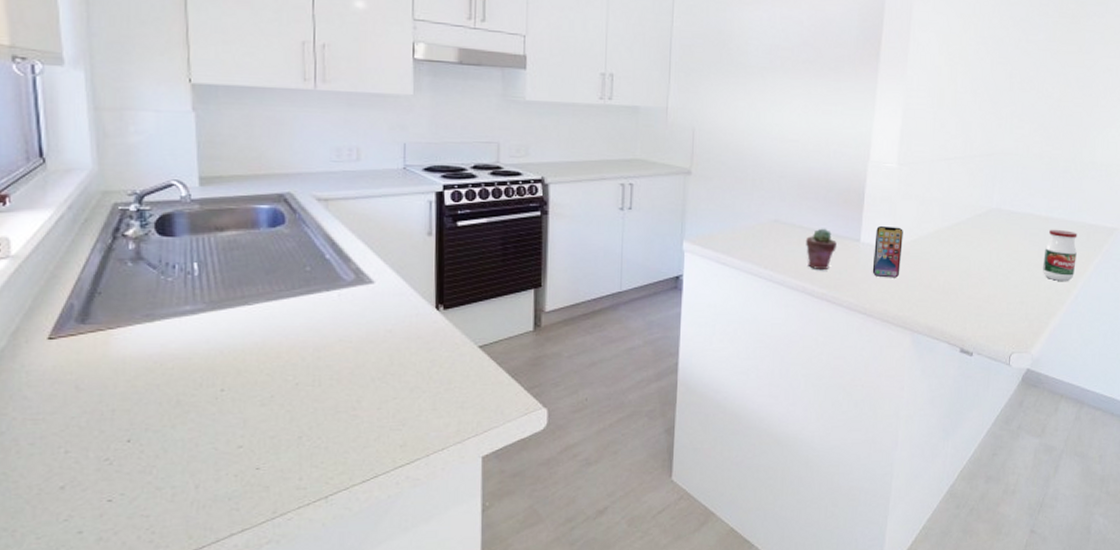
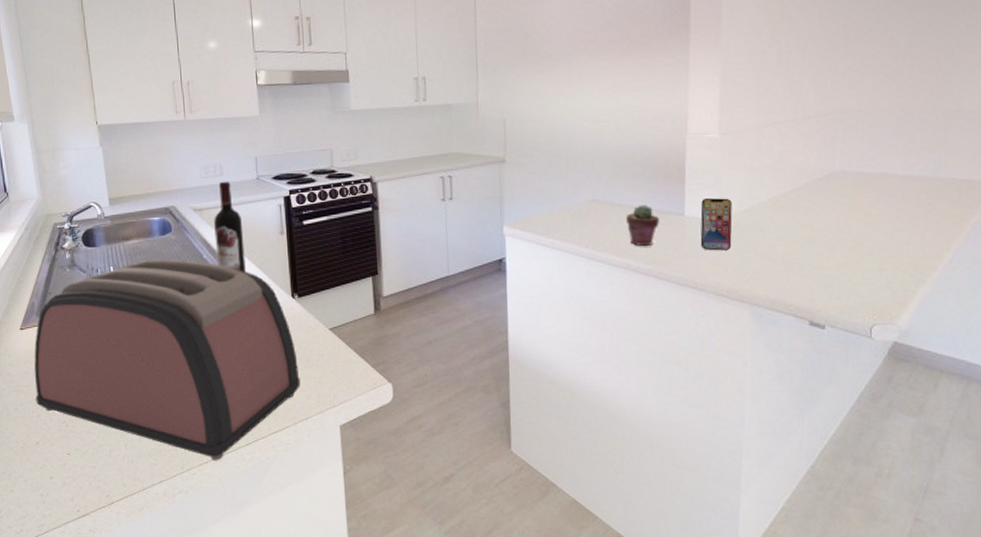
toaster: none [64,255,438,502] -> present [34,258,300,461]
wine bottle: none [343,168,381,277] -> present [214,181,246,272]
jar: present [1043,229,1078,282] -> none [904,188,947,245]

